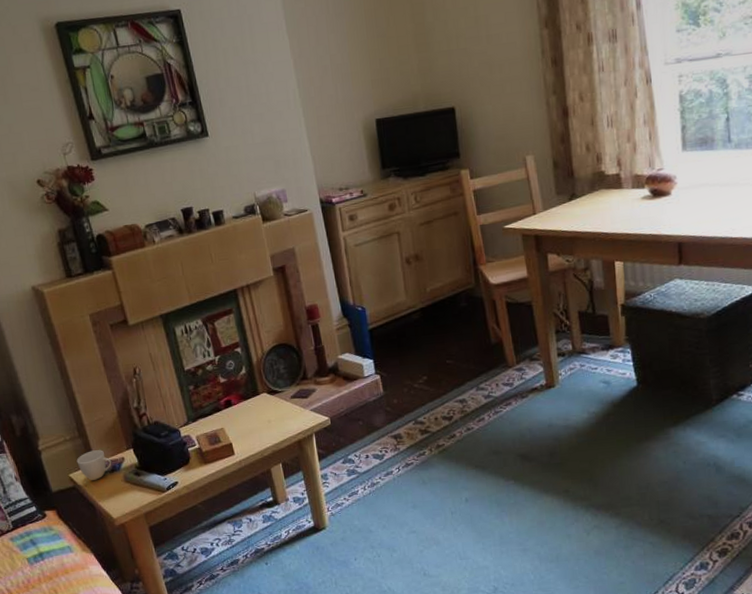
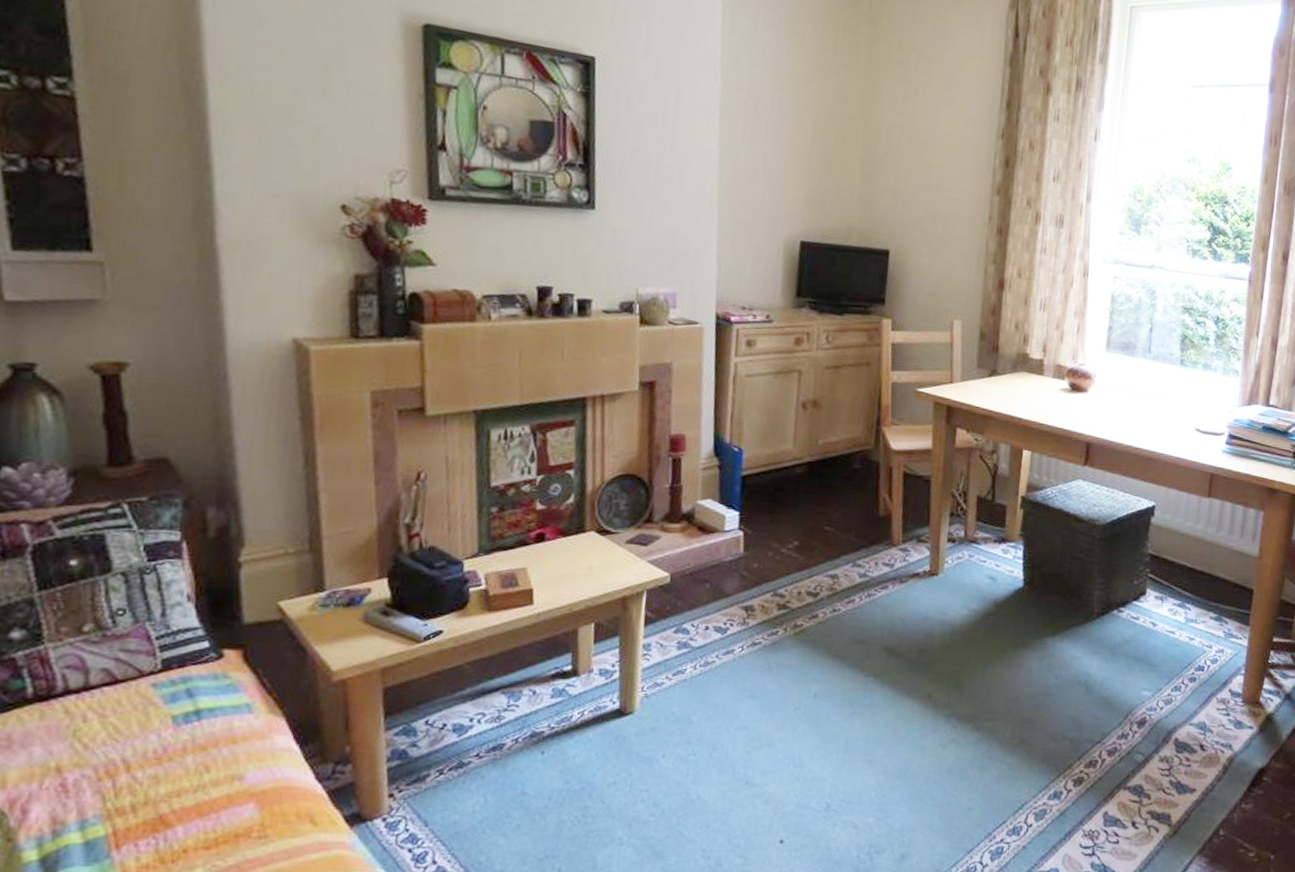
cup: present [76,450,112,481] -> none [295,573,351,614]

